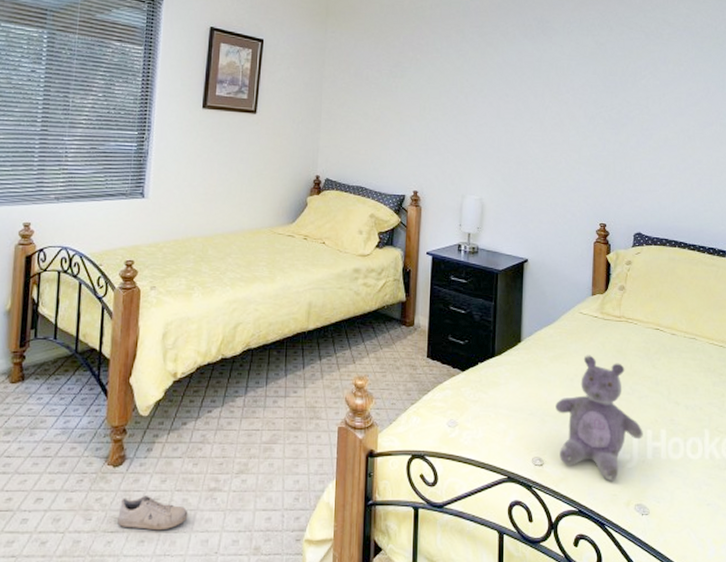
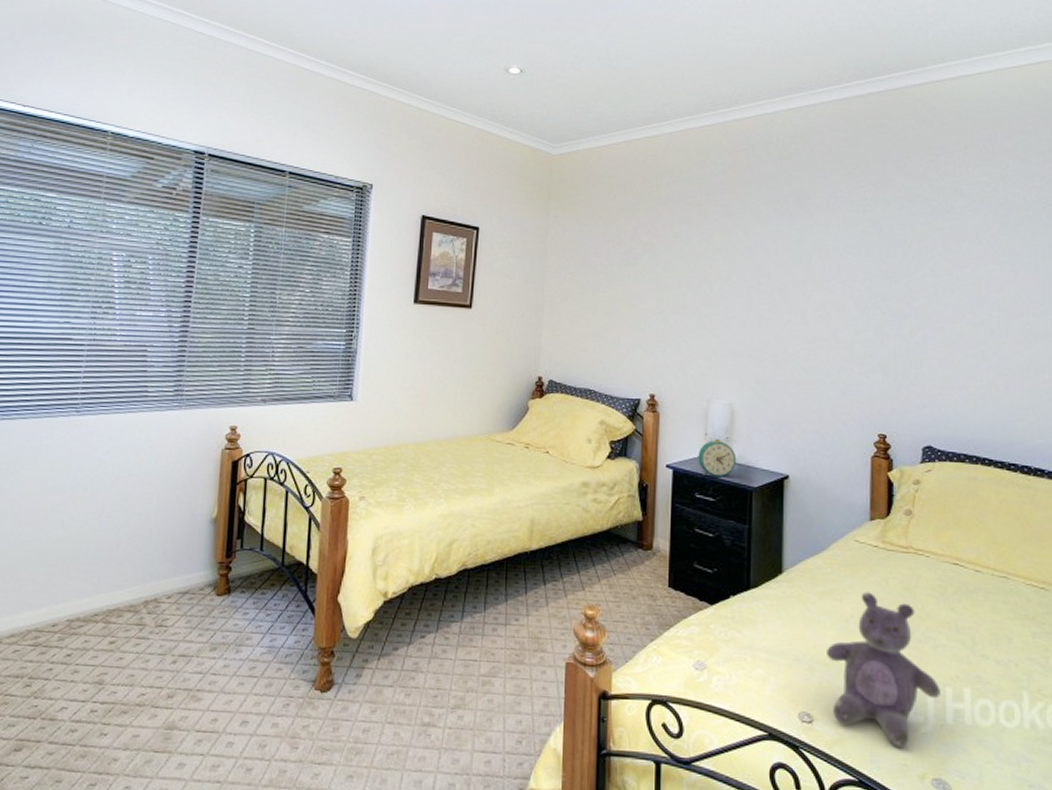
shoe: present [118,495,188,531] -> none [325,725,400,767]
alarm clock: none [453,228,486,262] -> present [698,438,737,478]

